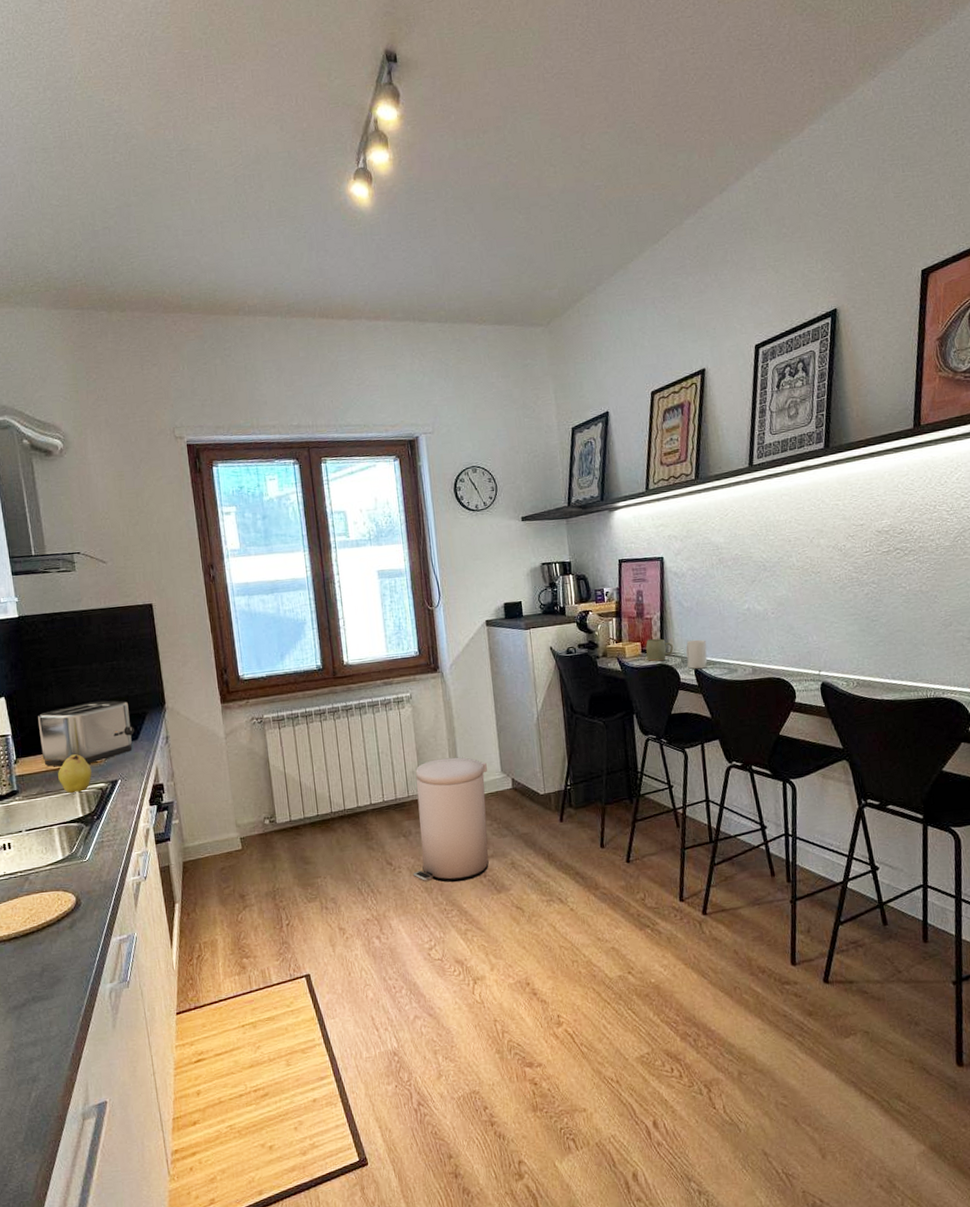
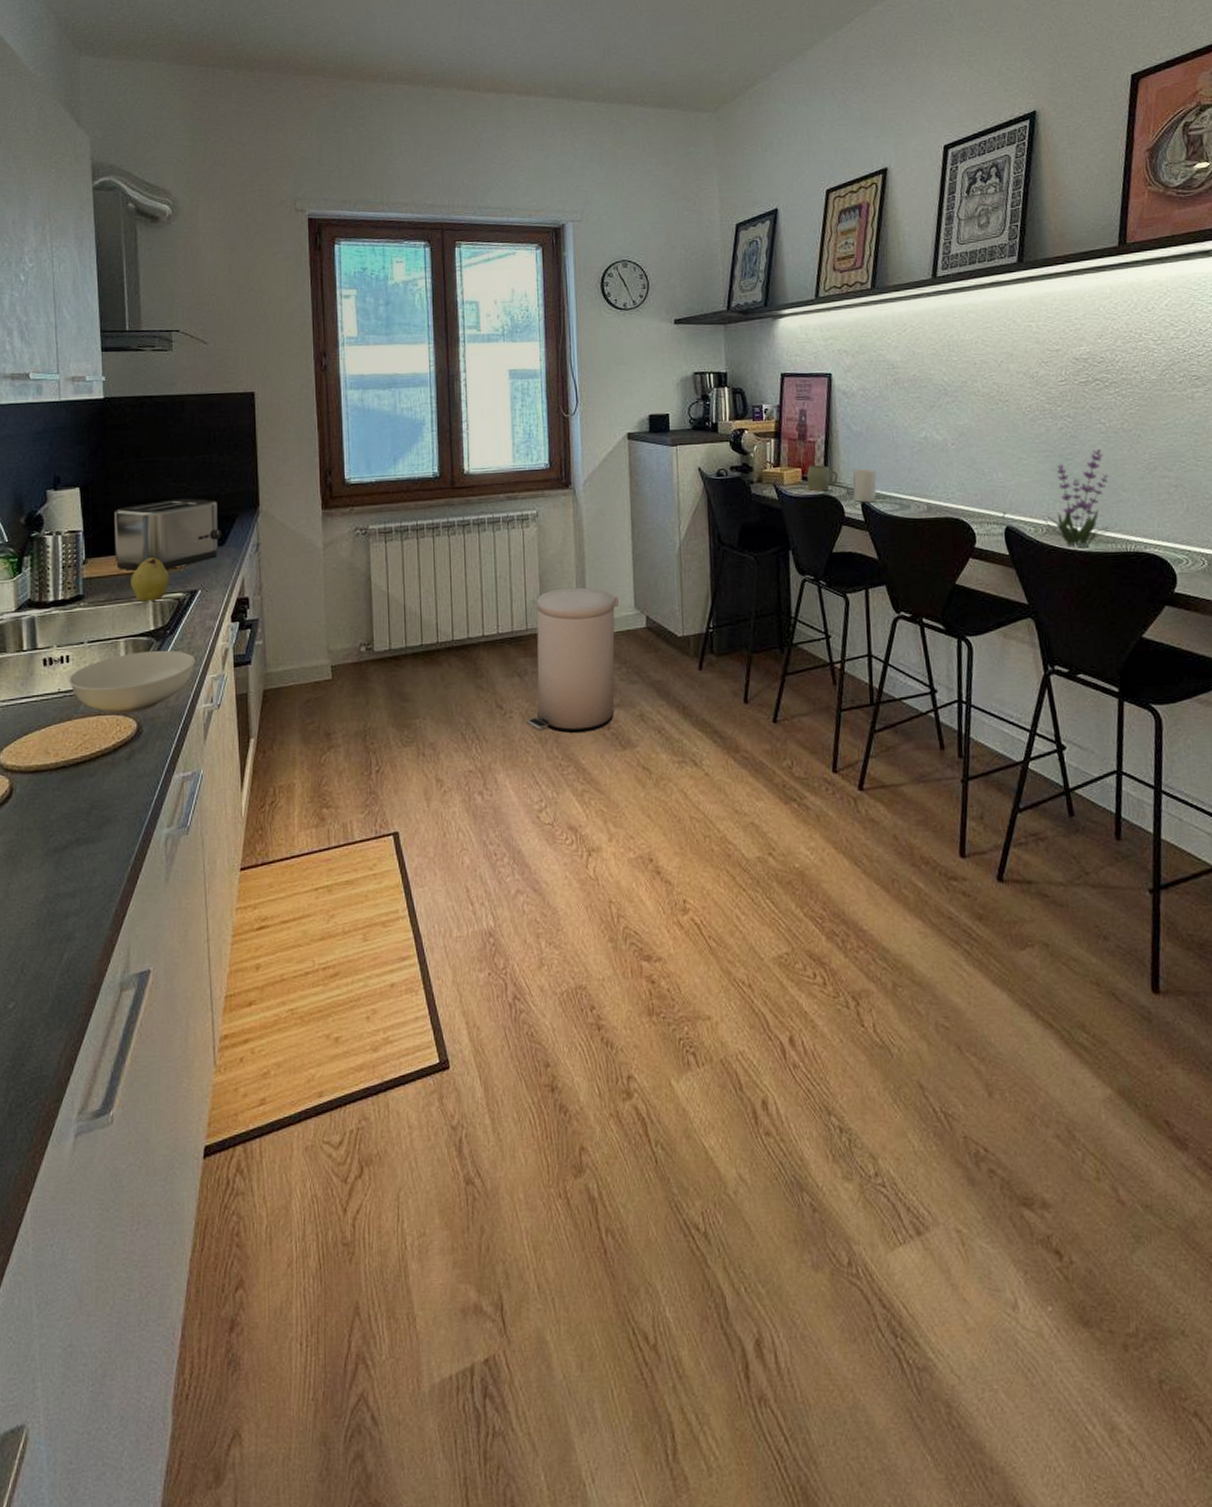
bowl: none [12,833,122,890] -> present [69,650,196,714]
plant: none [854,610,912,697] -> present [1043,449,1110,548]

